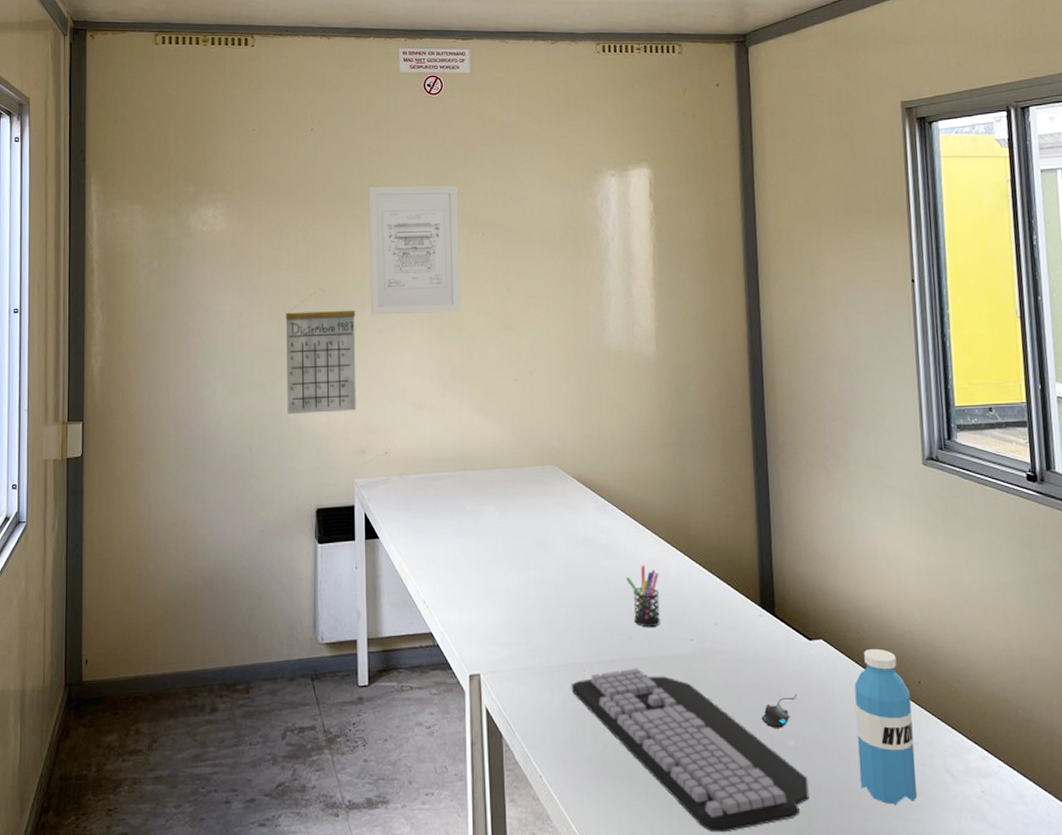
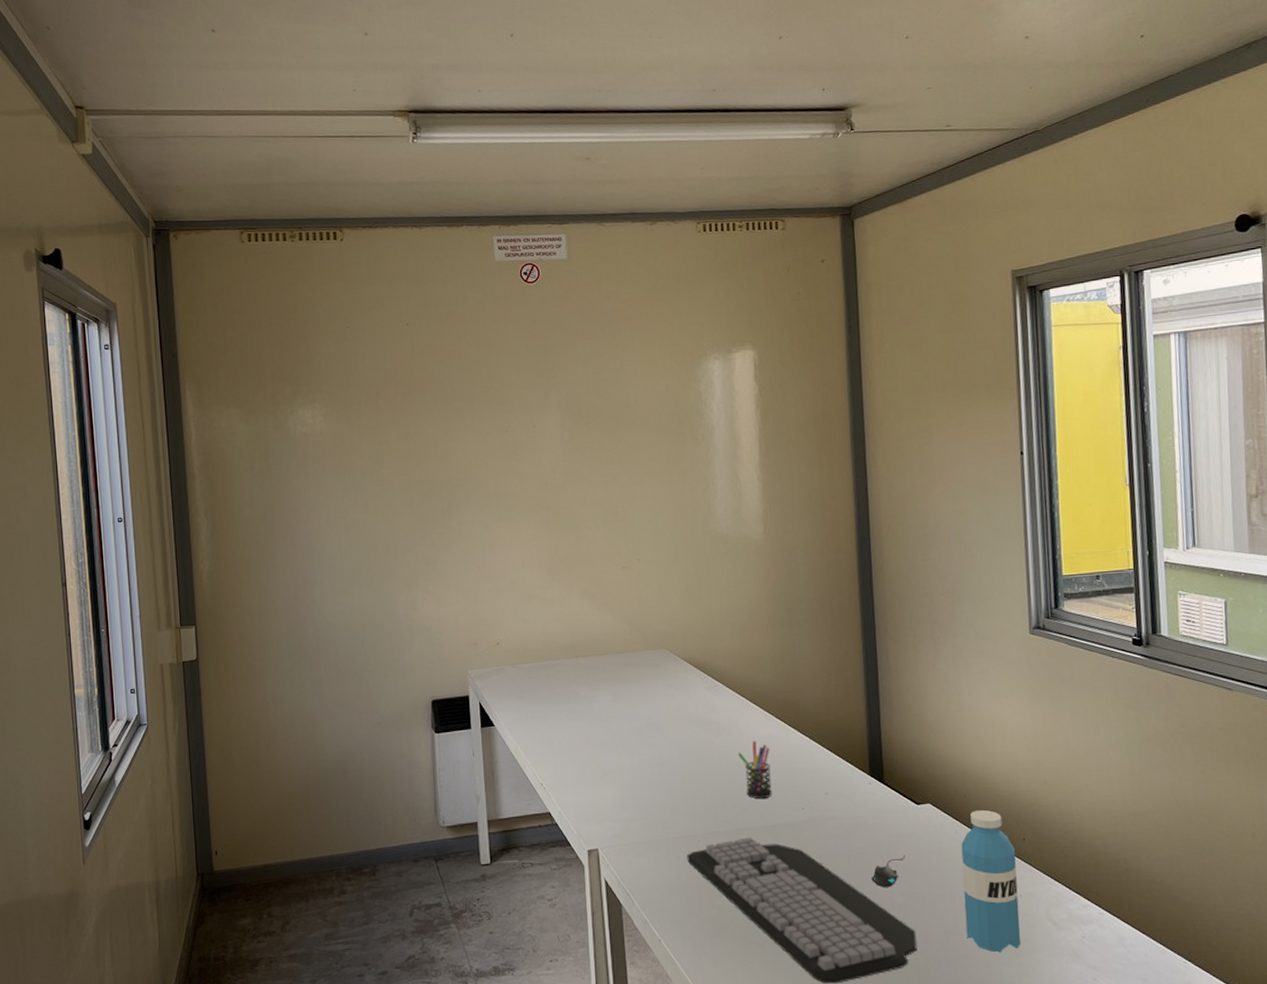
calendar: present [285,289,356,415] -> none [390,485,467,611]
wall art: present [368,185,461,315] -> none [468,375,567,510]

